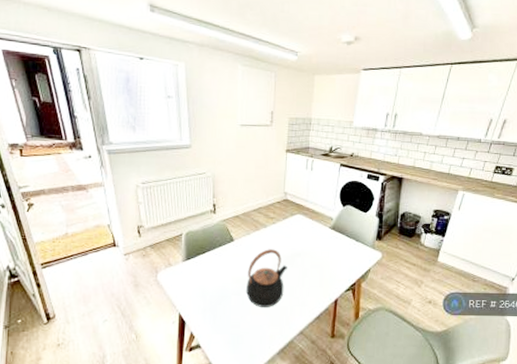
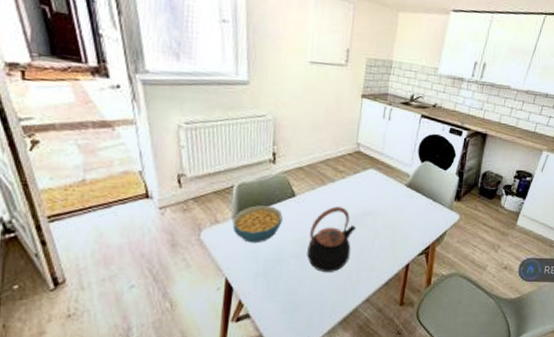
cereal bowl: none [183,250,224,283] -> present [232,205,283,244]

